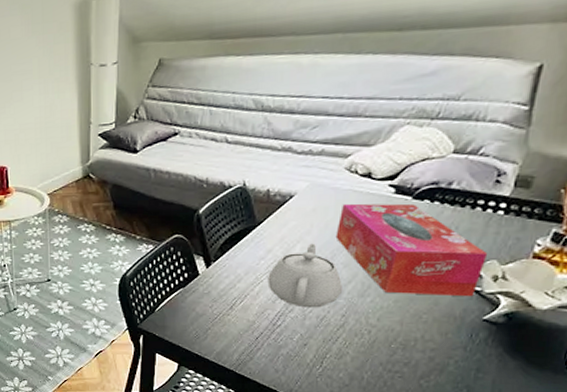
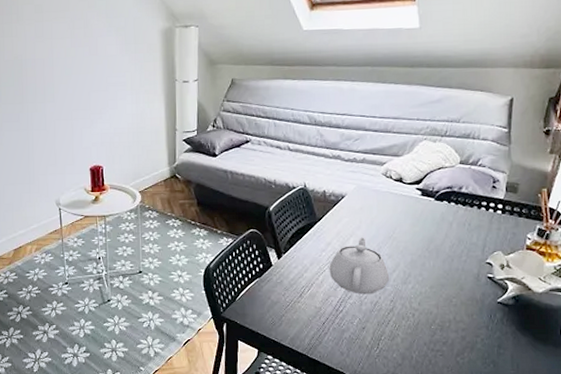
tissue box: present [335,203,488,297] -> none [380,203,495,283]

